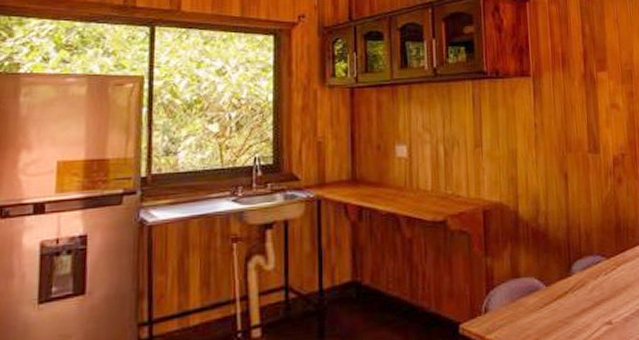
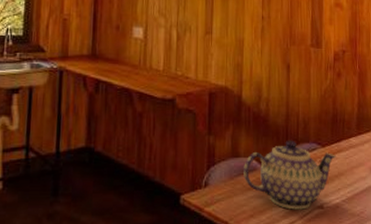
teapot: none [525,254,622,329] -> present [244,140,336,210]

